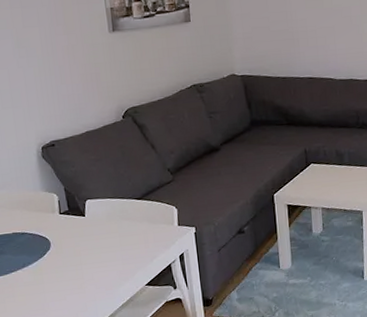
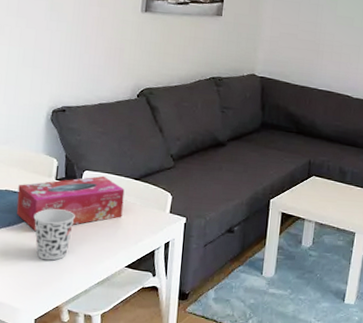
tissue box: none [24,201,133,267] -> present [16,175,125,231]
cup: none [45,241,87,294] -> present [33,209,75,261]

